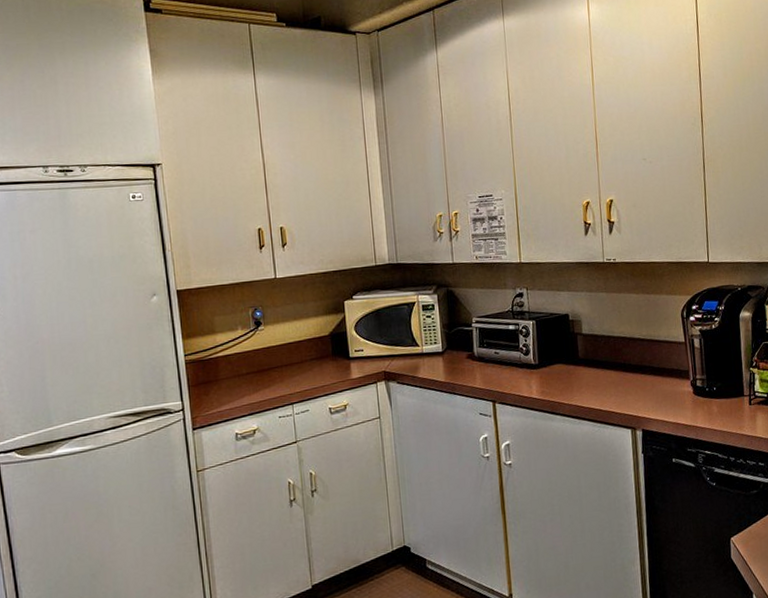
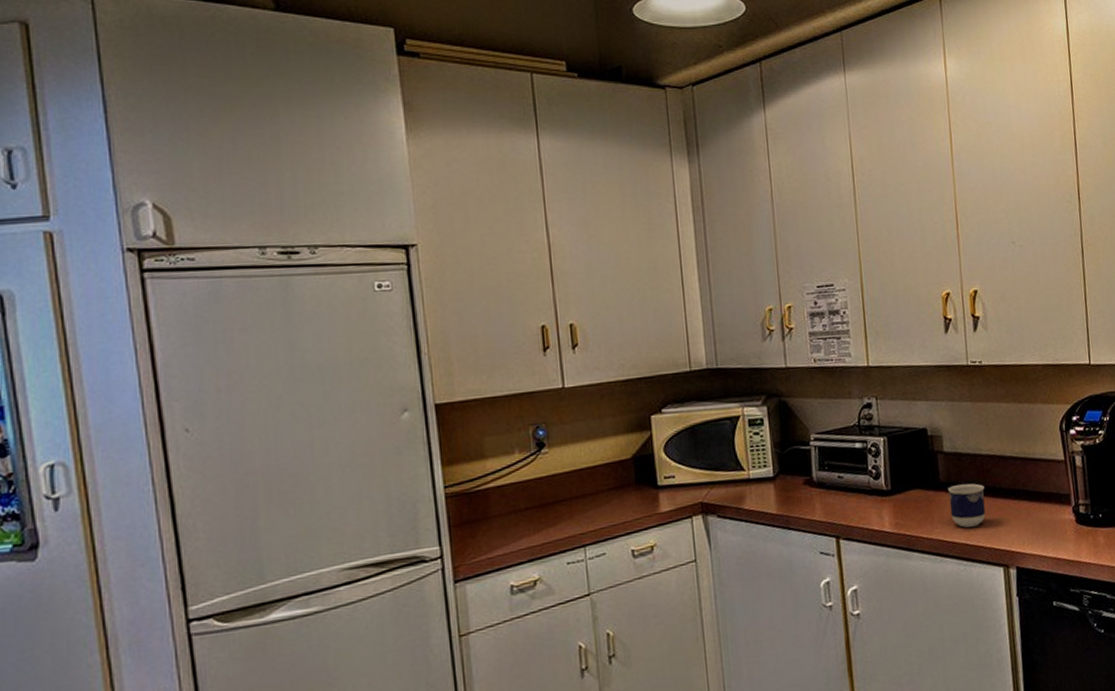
cup: none [586,360,617,396] -> present [948,483,986,528]

